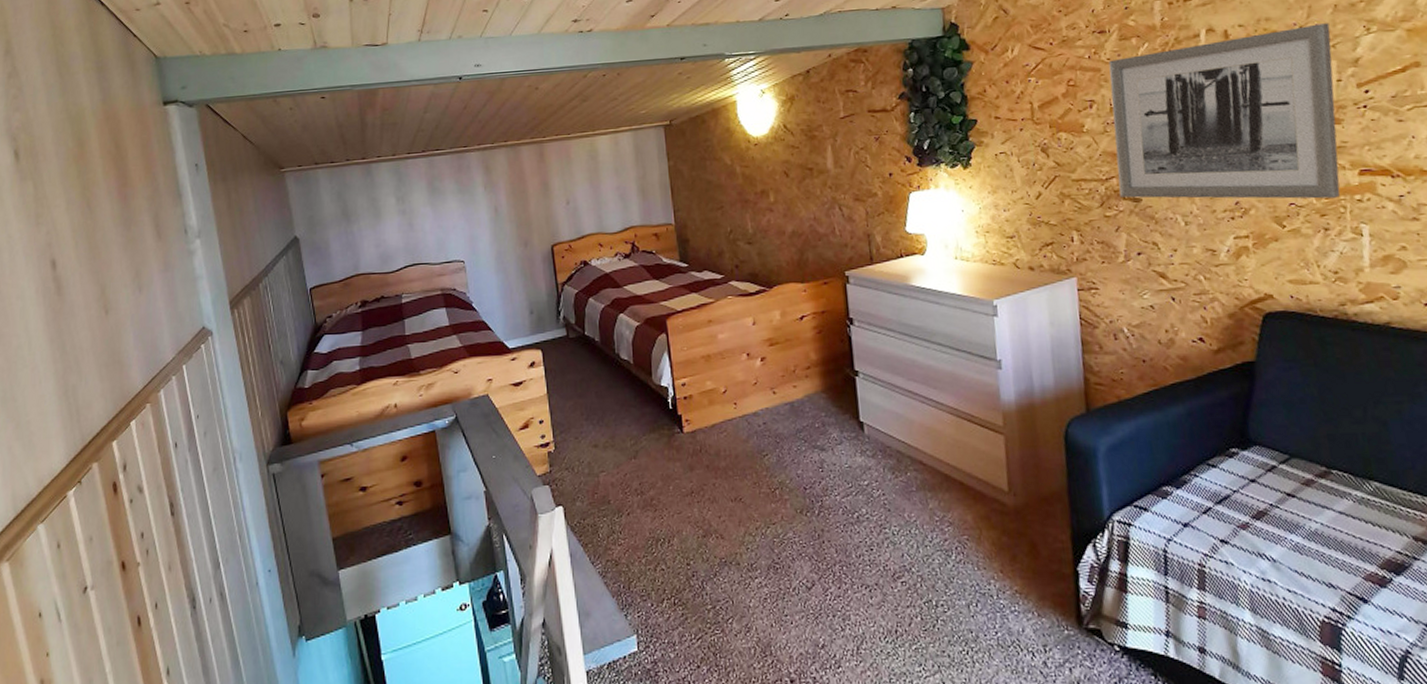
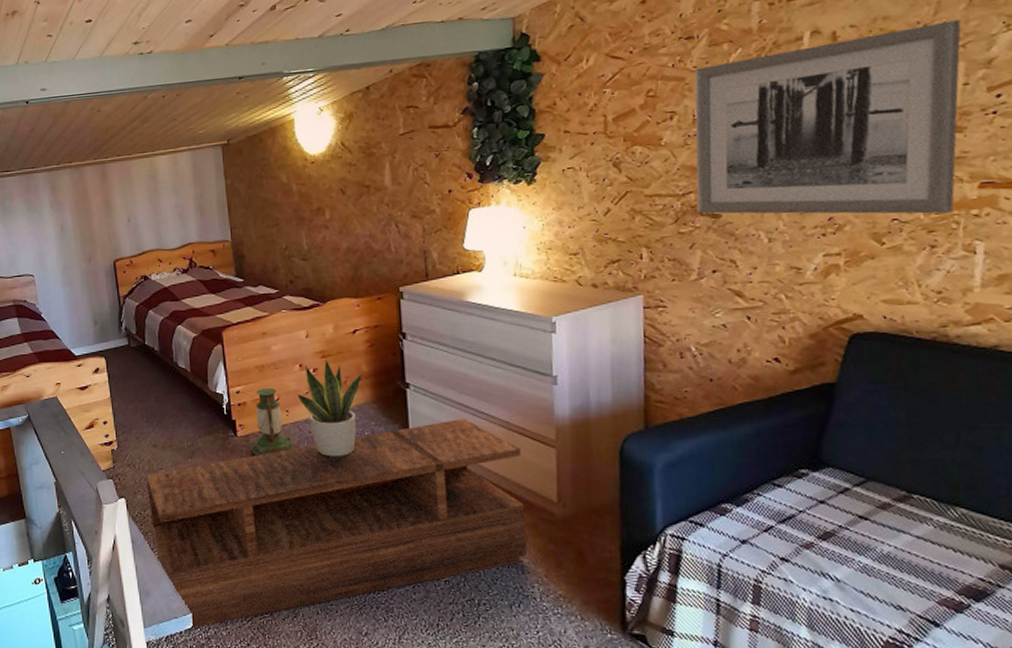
coffee table: none [586,406,982,654] -> present [146,418,527,630]
lantern: none [697,378,745,454] -> present [250,387,296,456]
potted plant: none [745,345,812,452] -> present [297,357,363,457]

